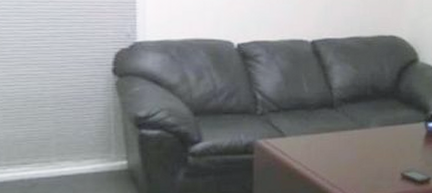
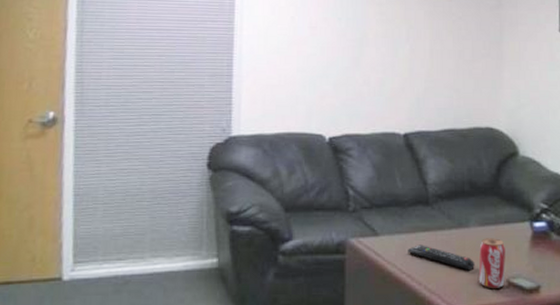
remote control: none [313,144,373,167] -> present [408,244,475,271]
beverage can: none [376,137,402,182] -> present [478,238,506,290]

